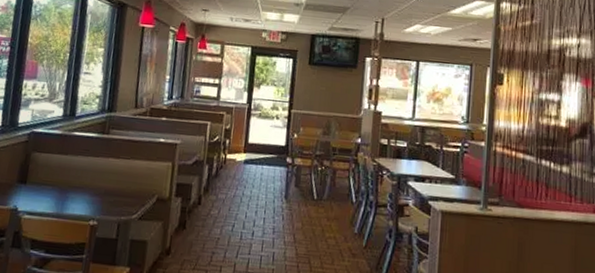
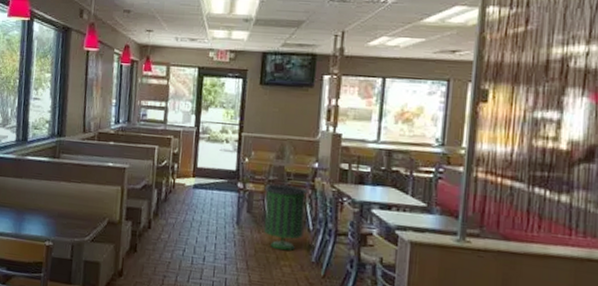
trash can: none [310,158,352,223] -> present [263,183,308,251]

